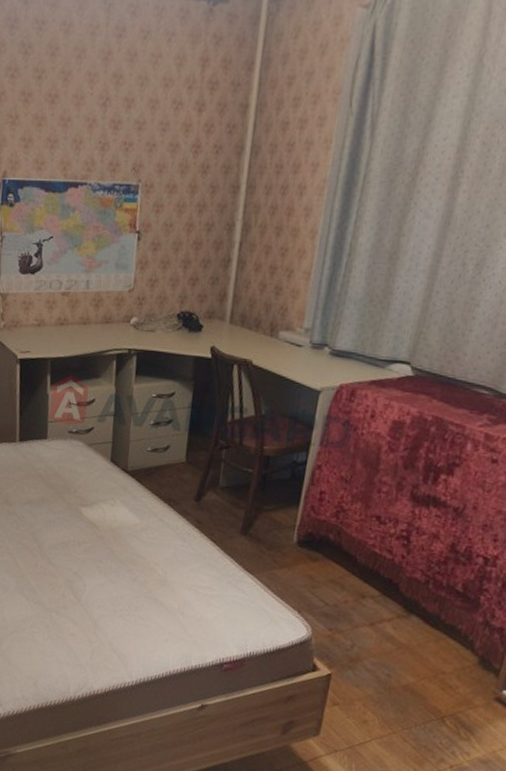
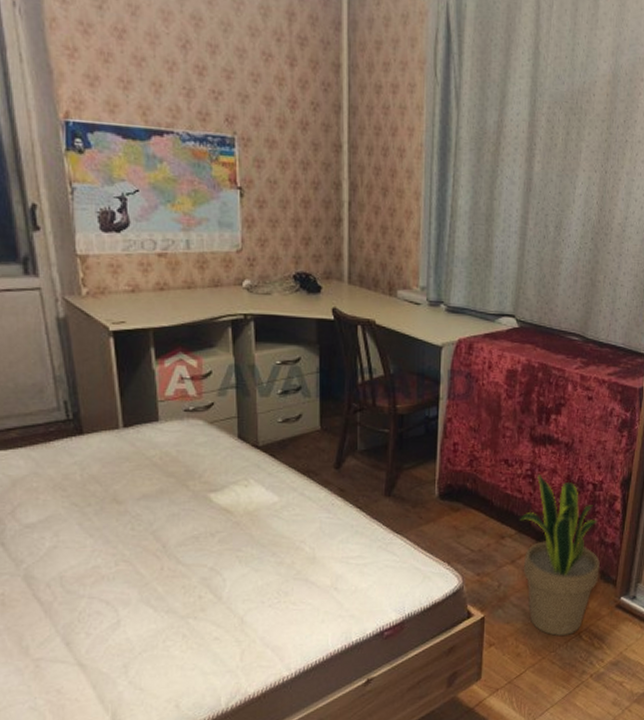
potted plant: none [382,536,484,716] -> present [519,473,600,636]

